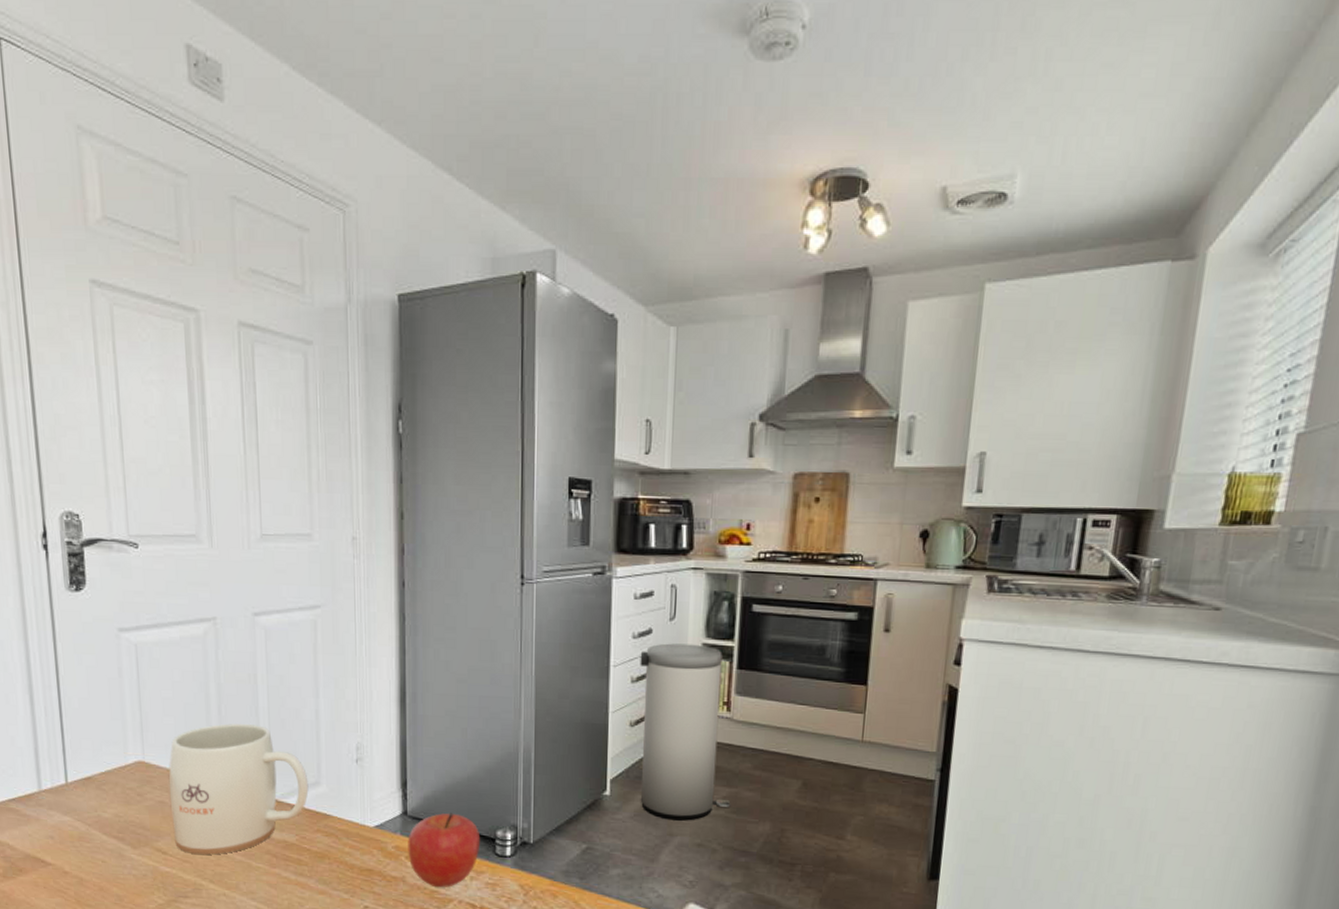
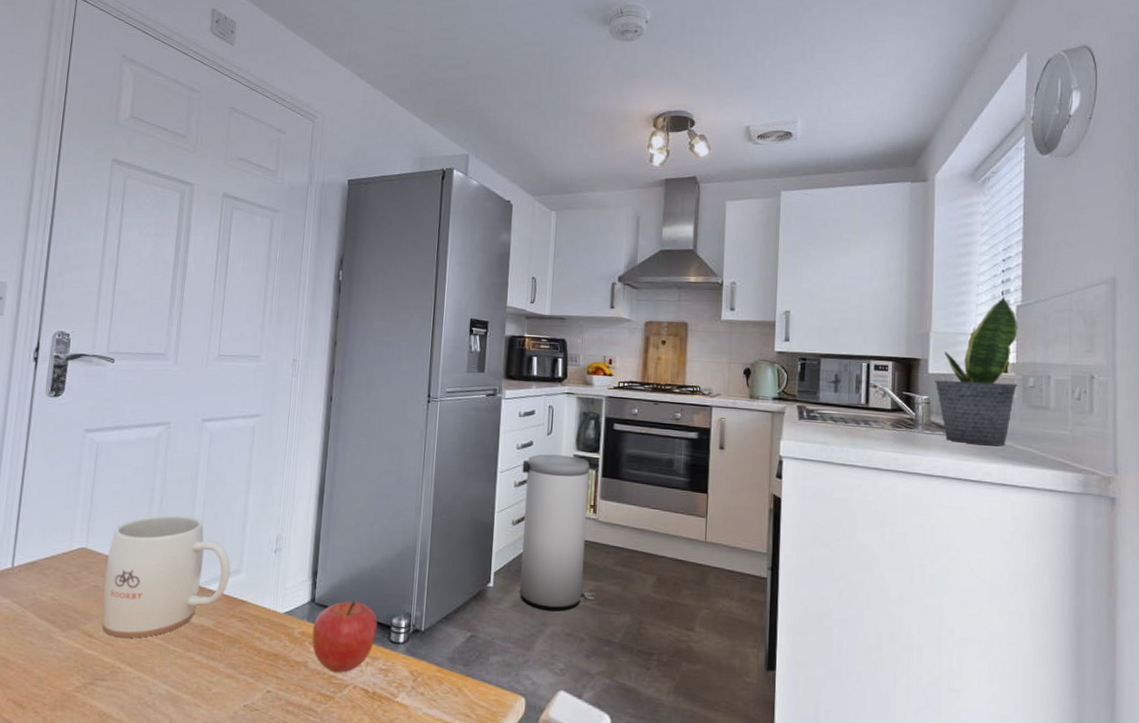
potted plant: none [1170,421,1296,620] -> present [934,296,1018,447]

